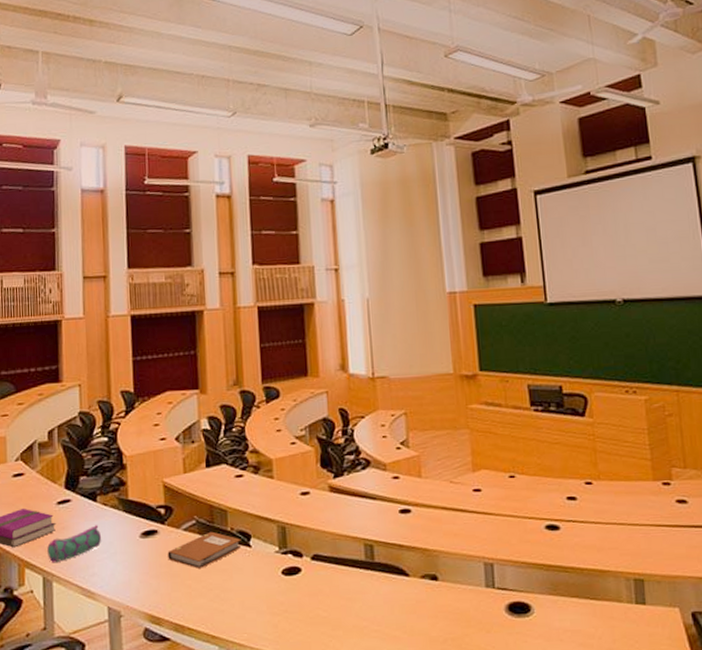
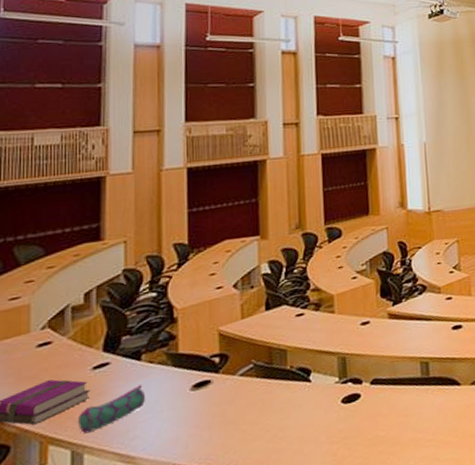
notebook: present [167,531,242,568] -> none [221,372,301,412]

